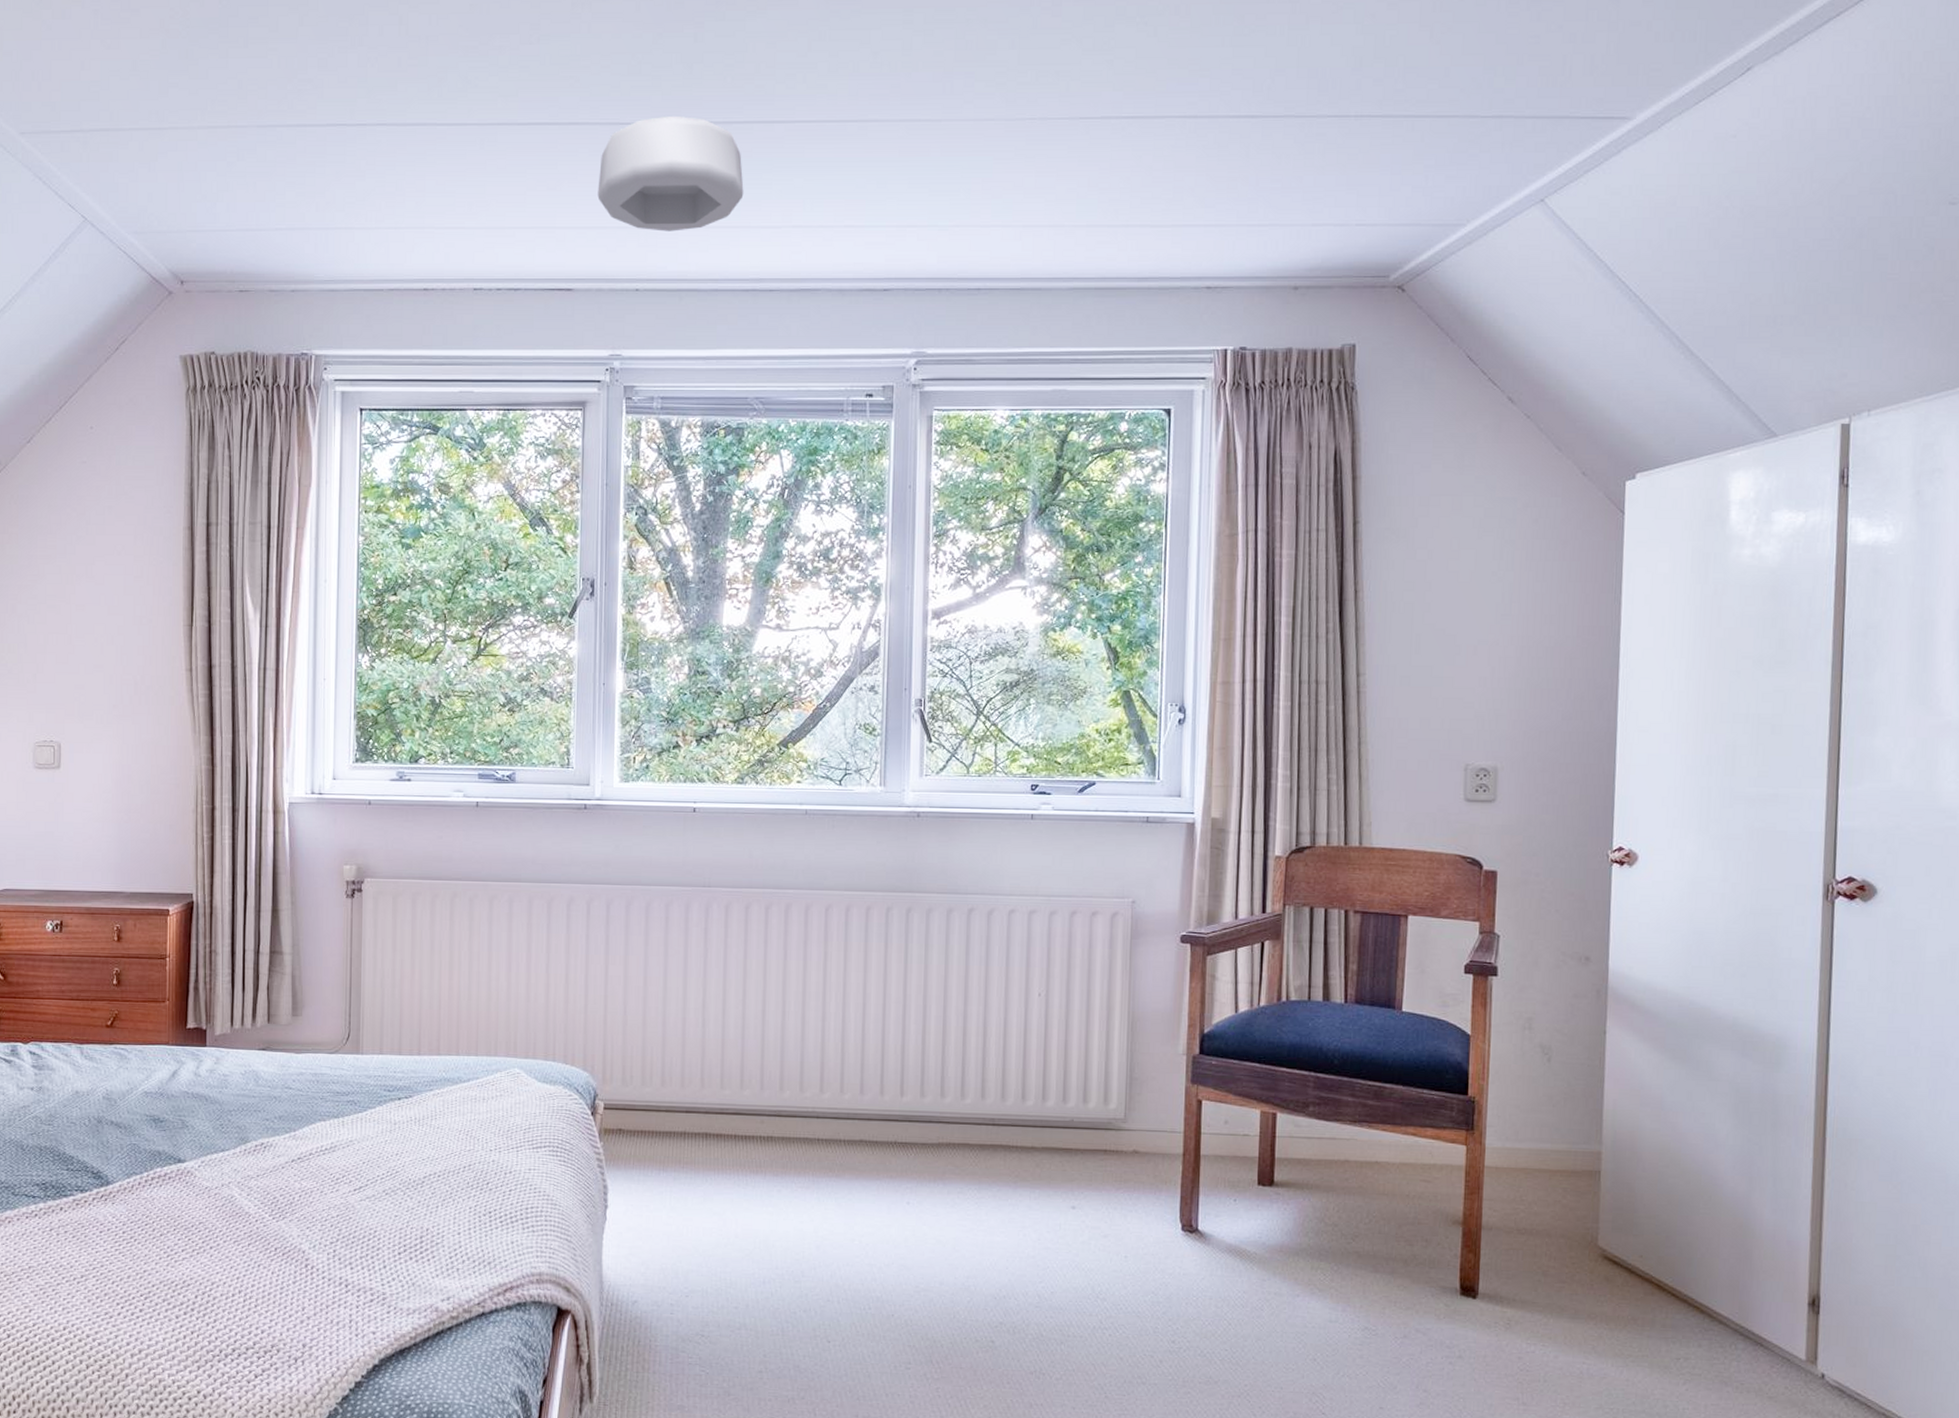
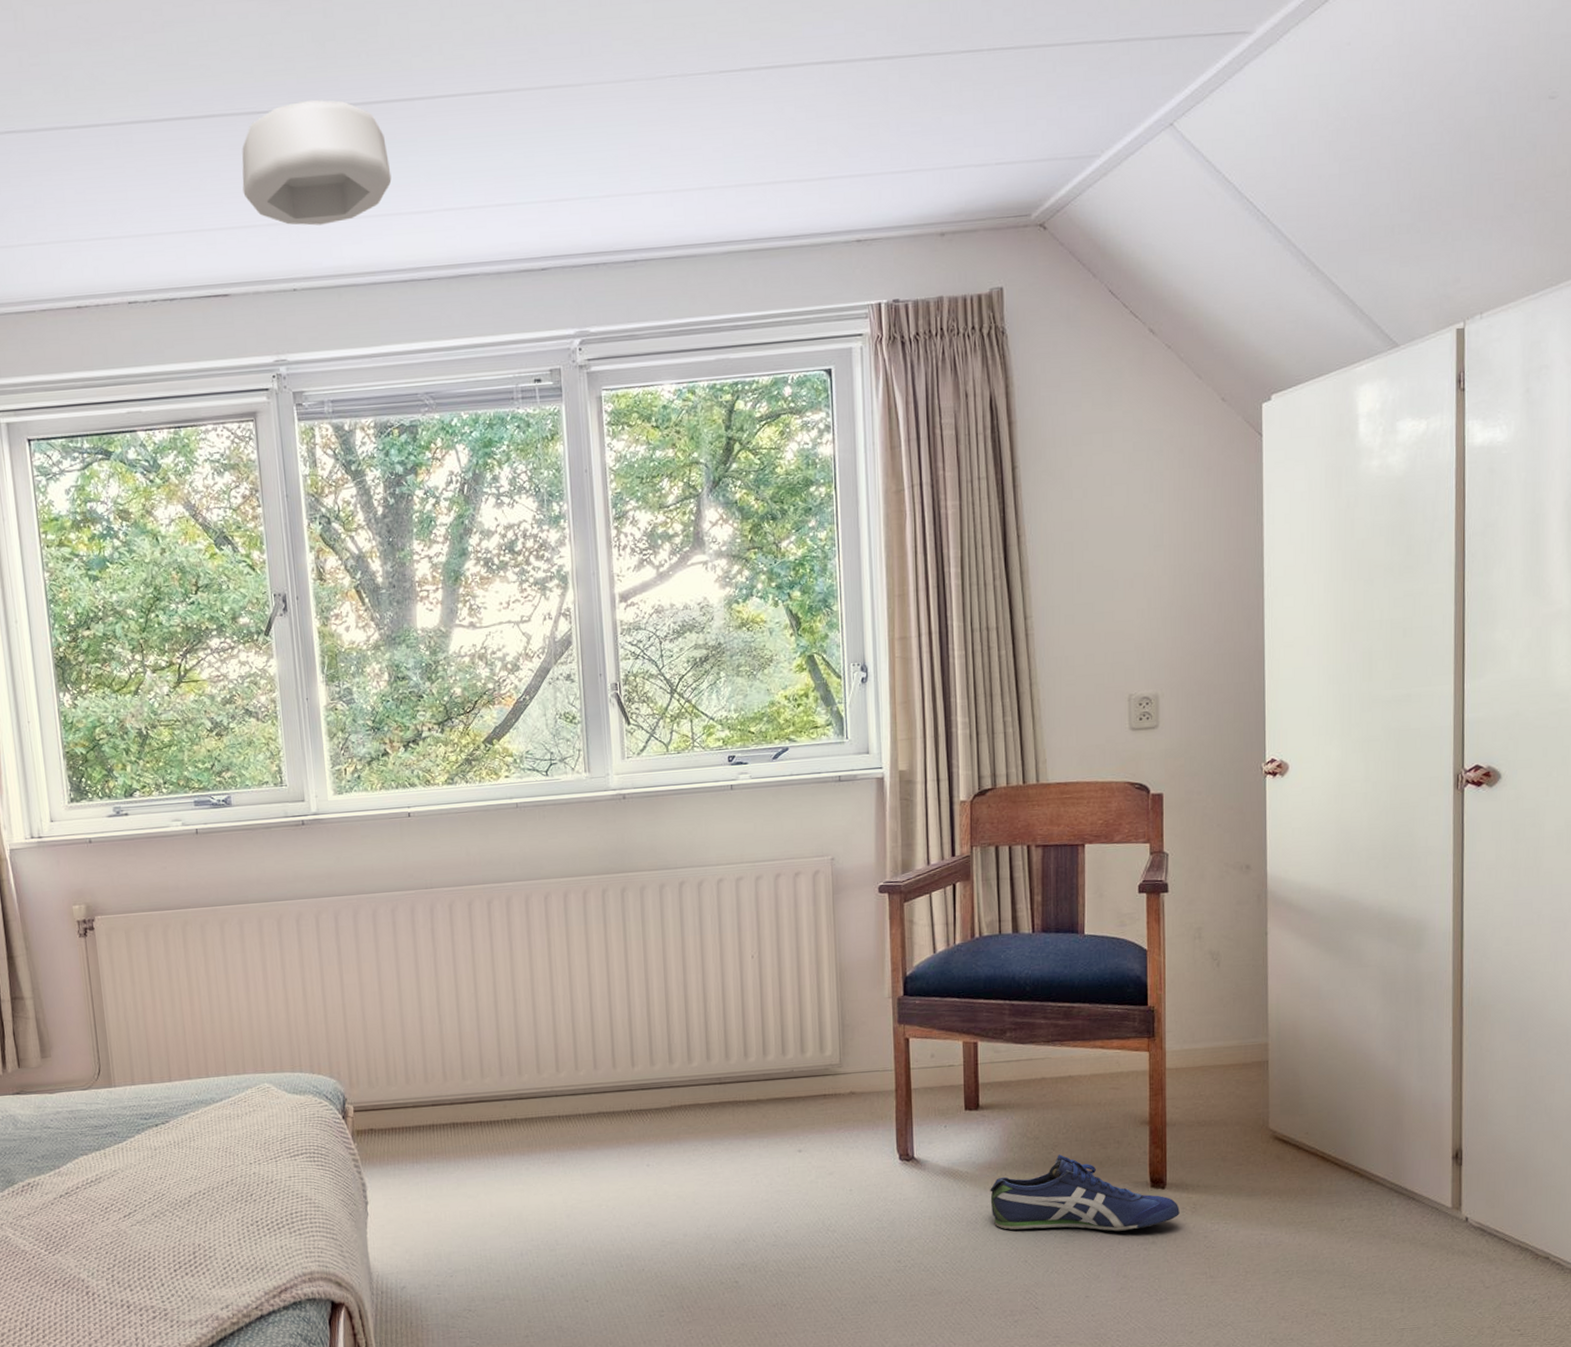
shoe: none [1279,1246,1492,1340] -> present [990,1154,1180,1232]

